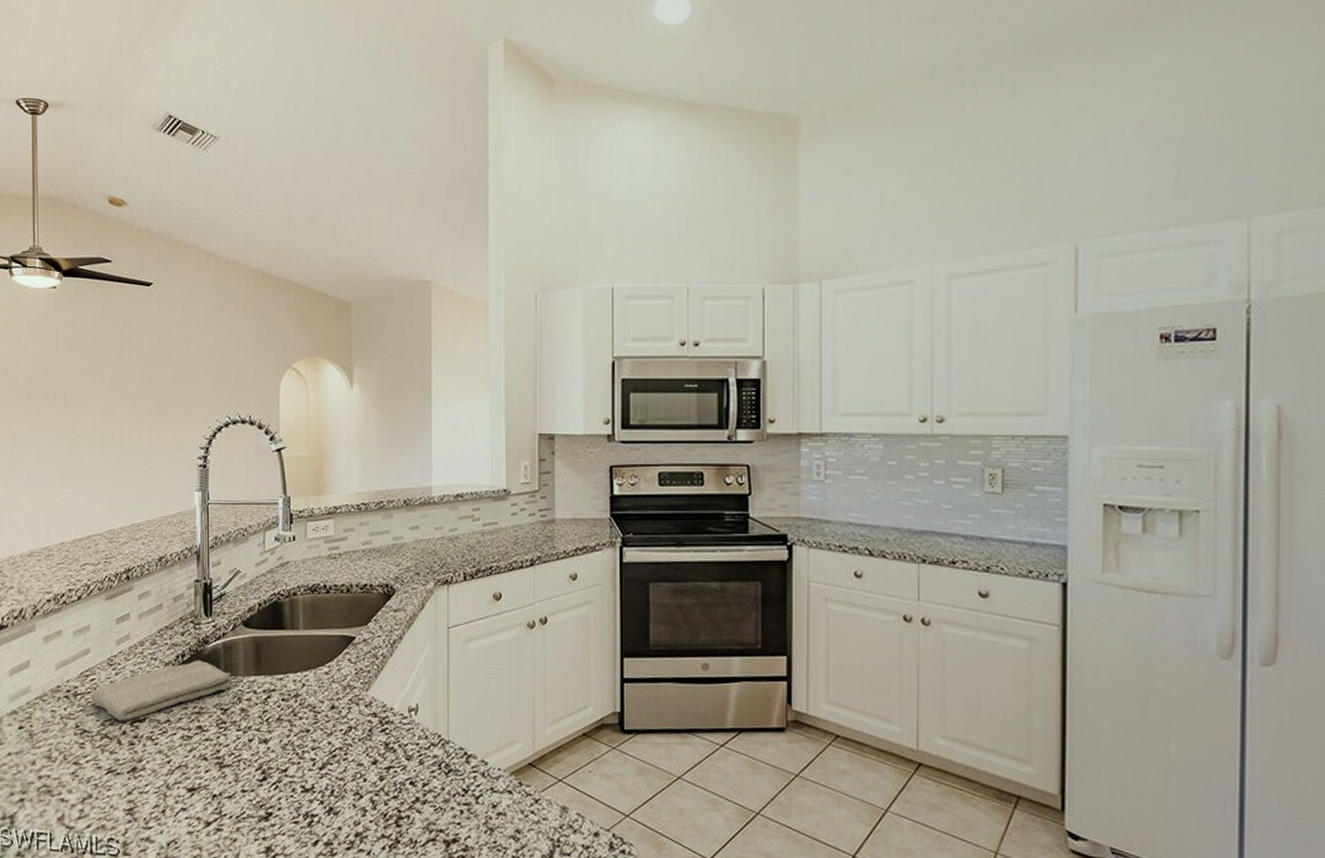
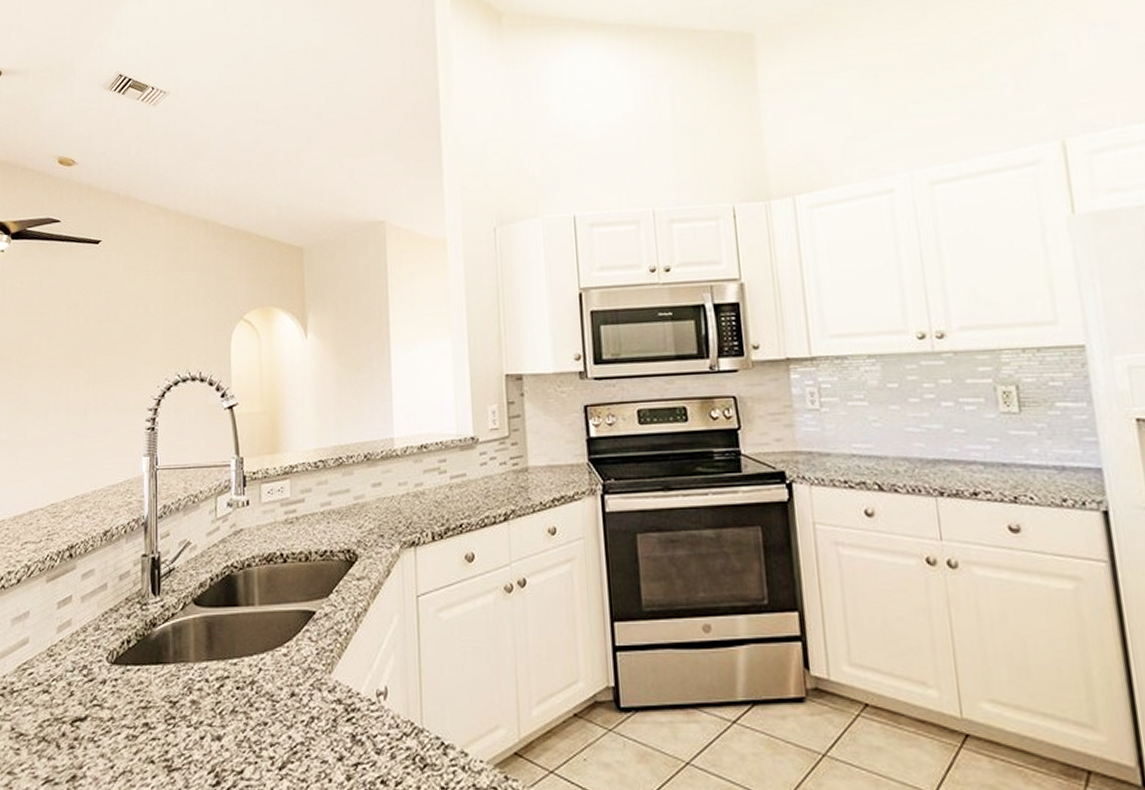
washcloth: present [90,660,230,721] -> none [27,645,180,721]

